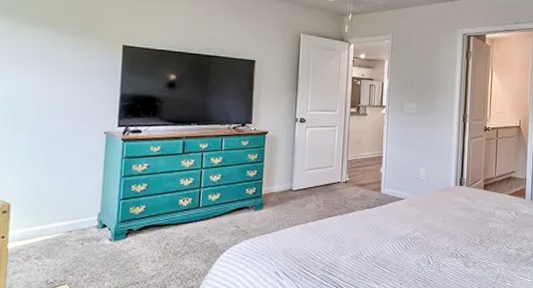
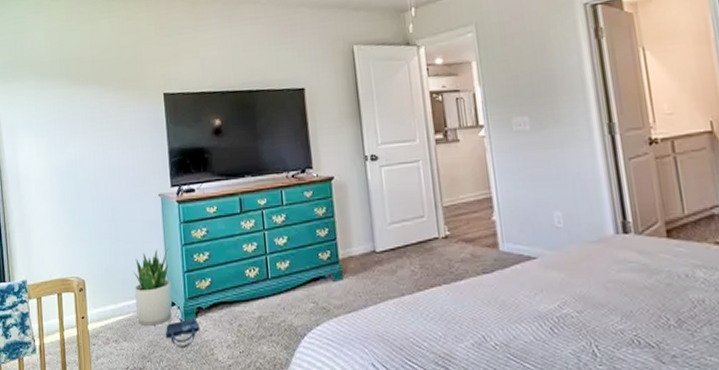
planter: none [64,178,107,244] -> present [133,247,172,326]
shopping bag: none [92,238,128,263] -> present [165,318,200,348]

